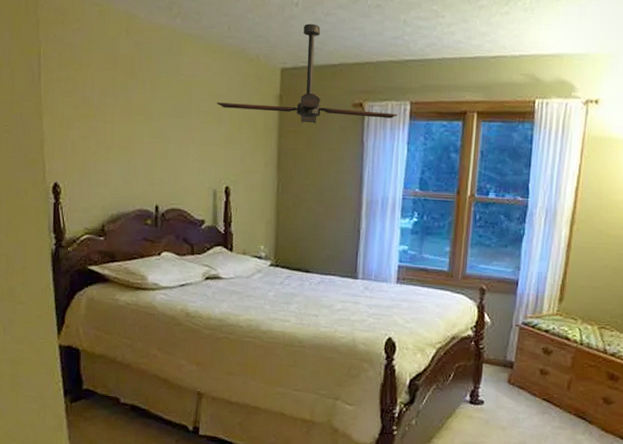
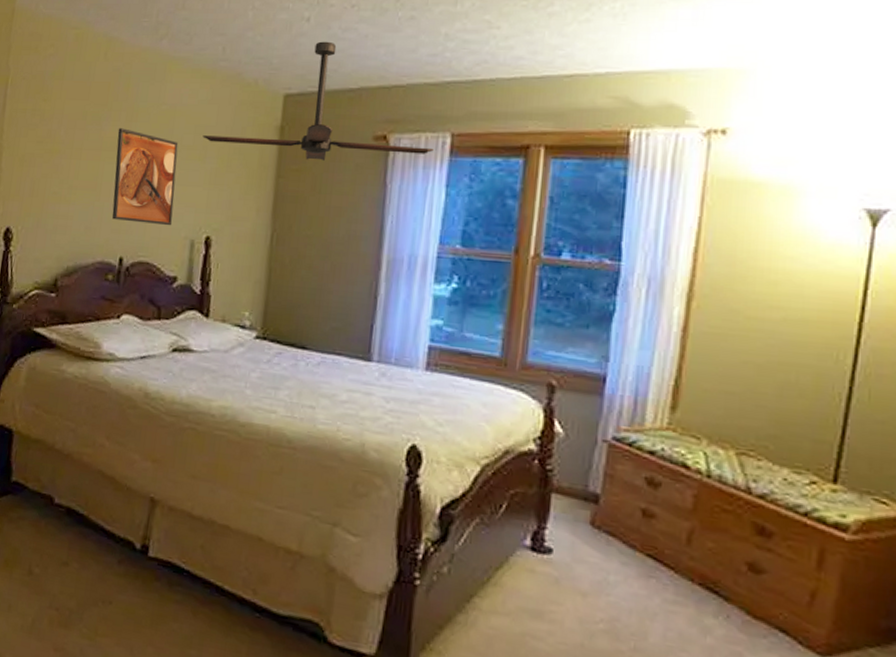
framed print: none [144,96,197,179] -> present [112,128,179,226]

